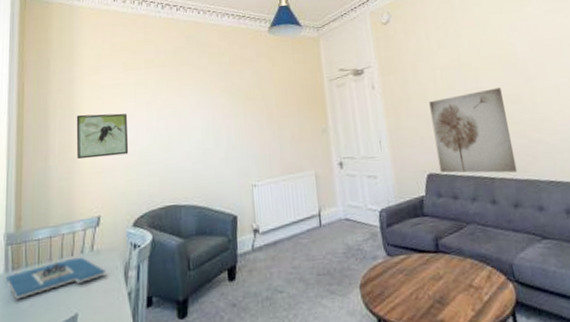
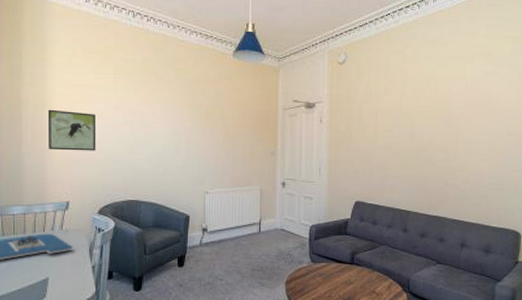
wall art: present [429,88,518,174] -> none [366,136,431,209]

